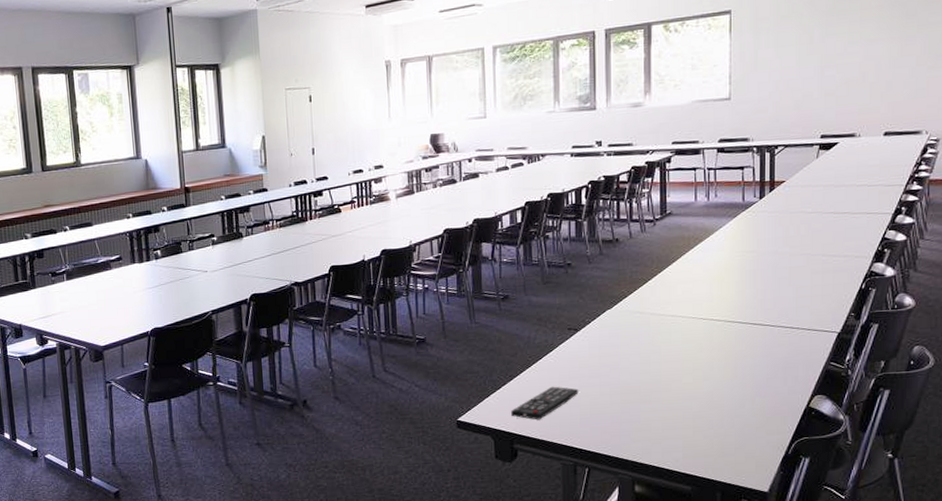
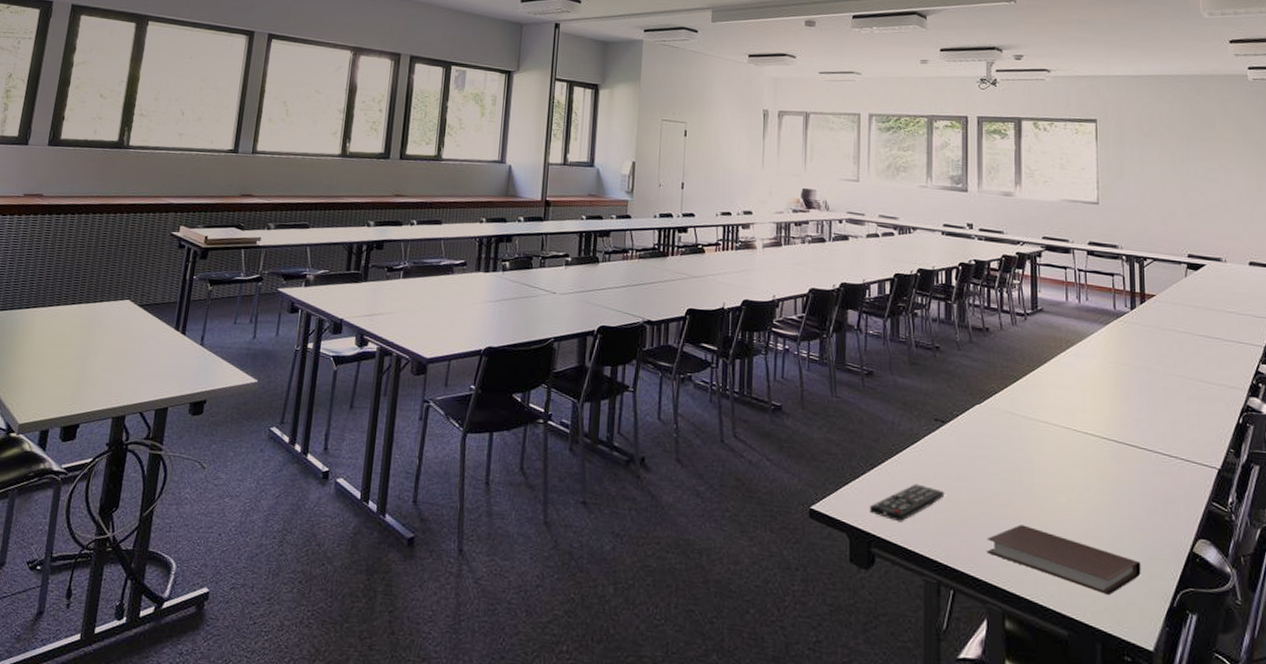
notebook: none [618,406,760,454] -> present [987,524,1141,596]

